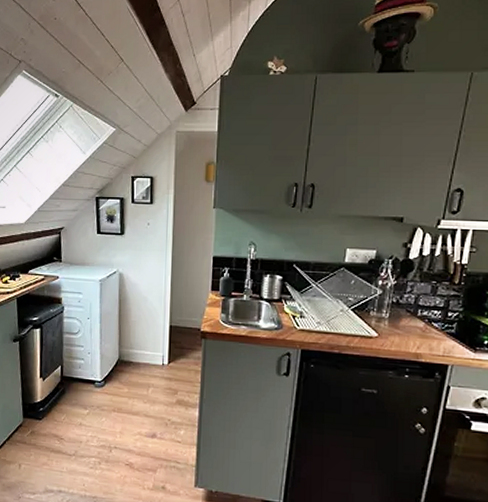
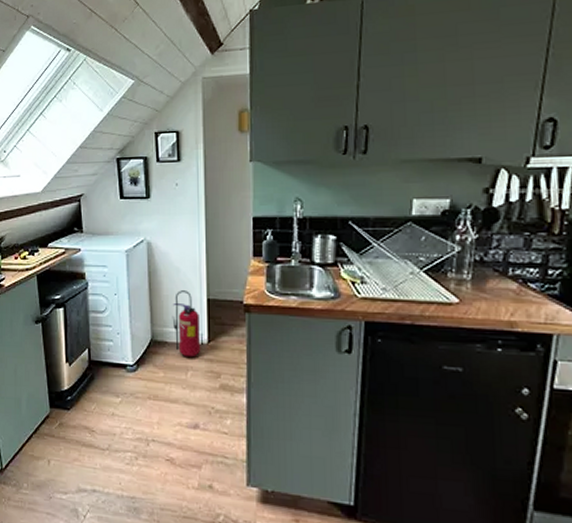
fire extinguisher: none [138,317,162,376] -> present [172,290,201,357]

